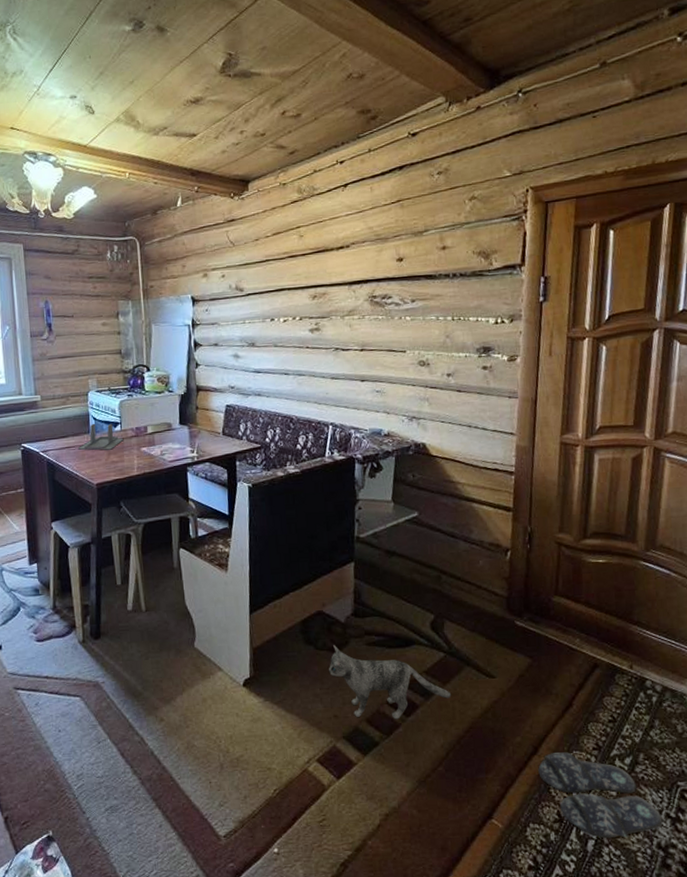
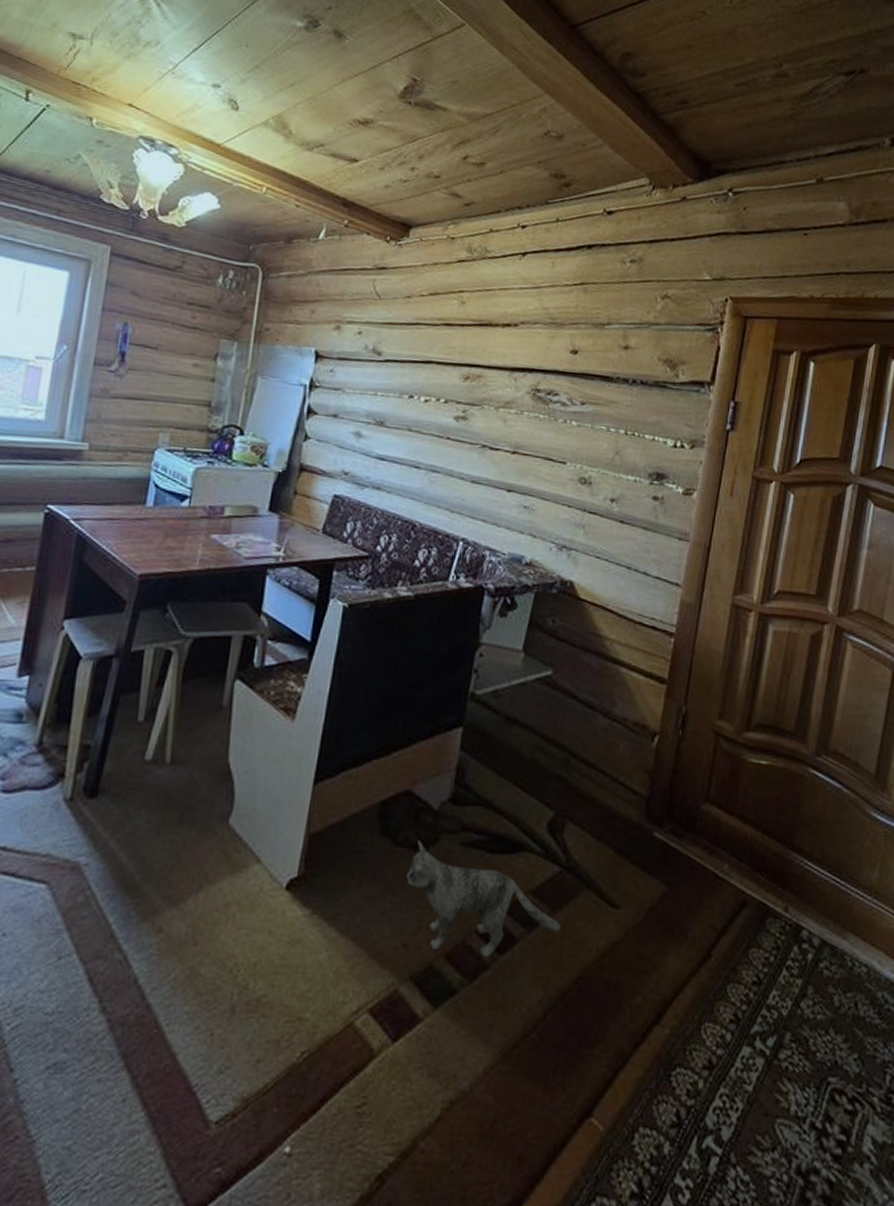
napkin holder: present [77,423,124,451] -> none [124,491,190,531]
slippers: present [538,752,663,838] -> none [658,1023,806,1156]

